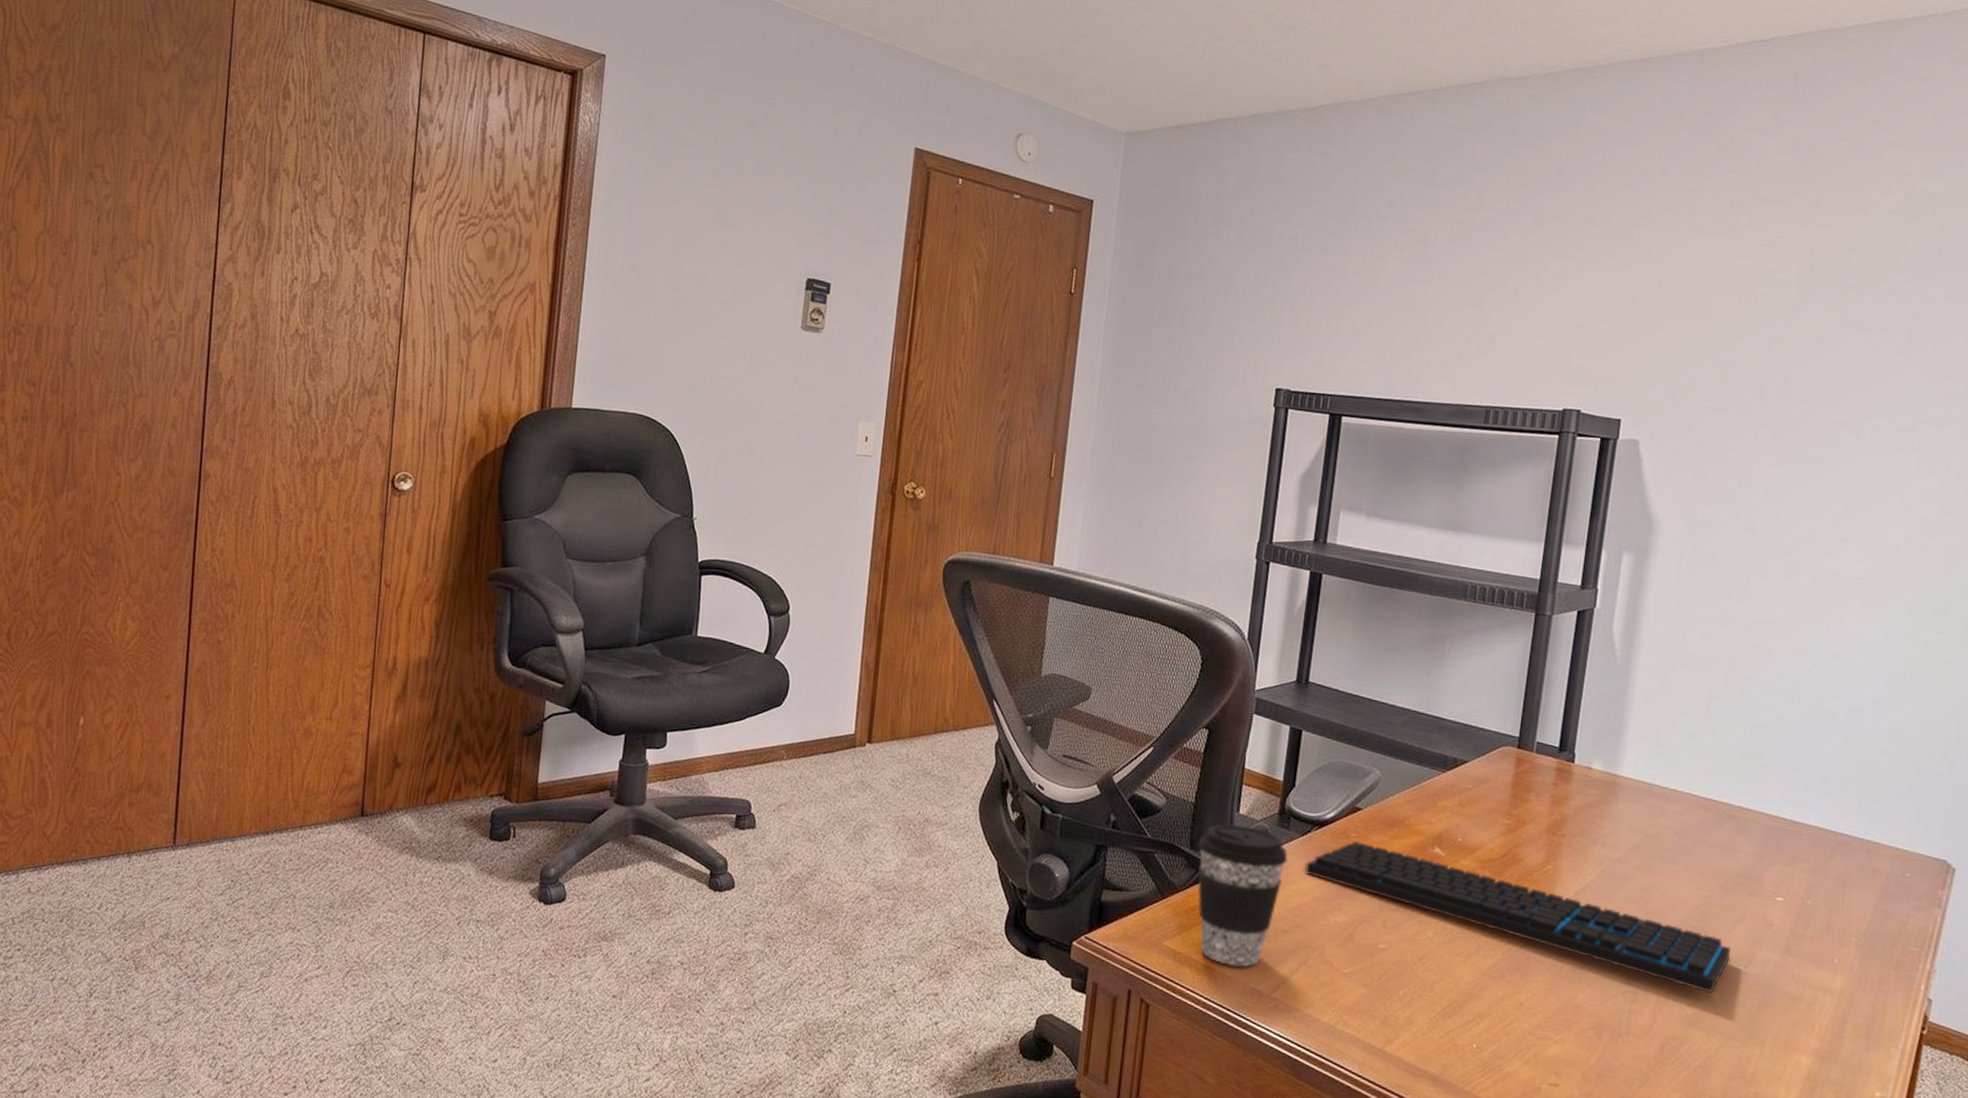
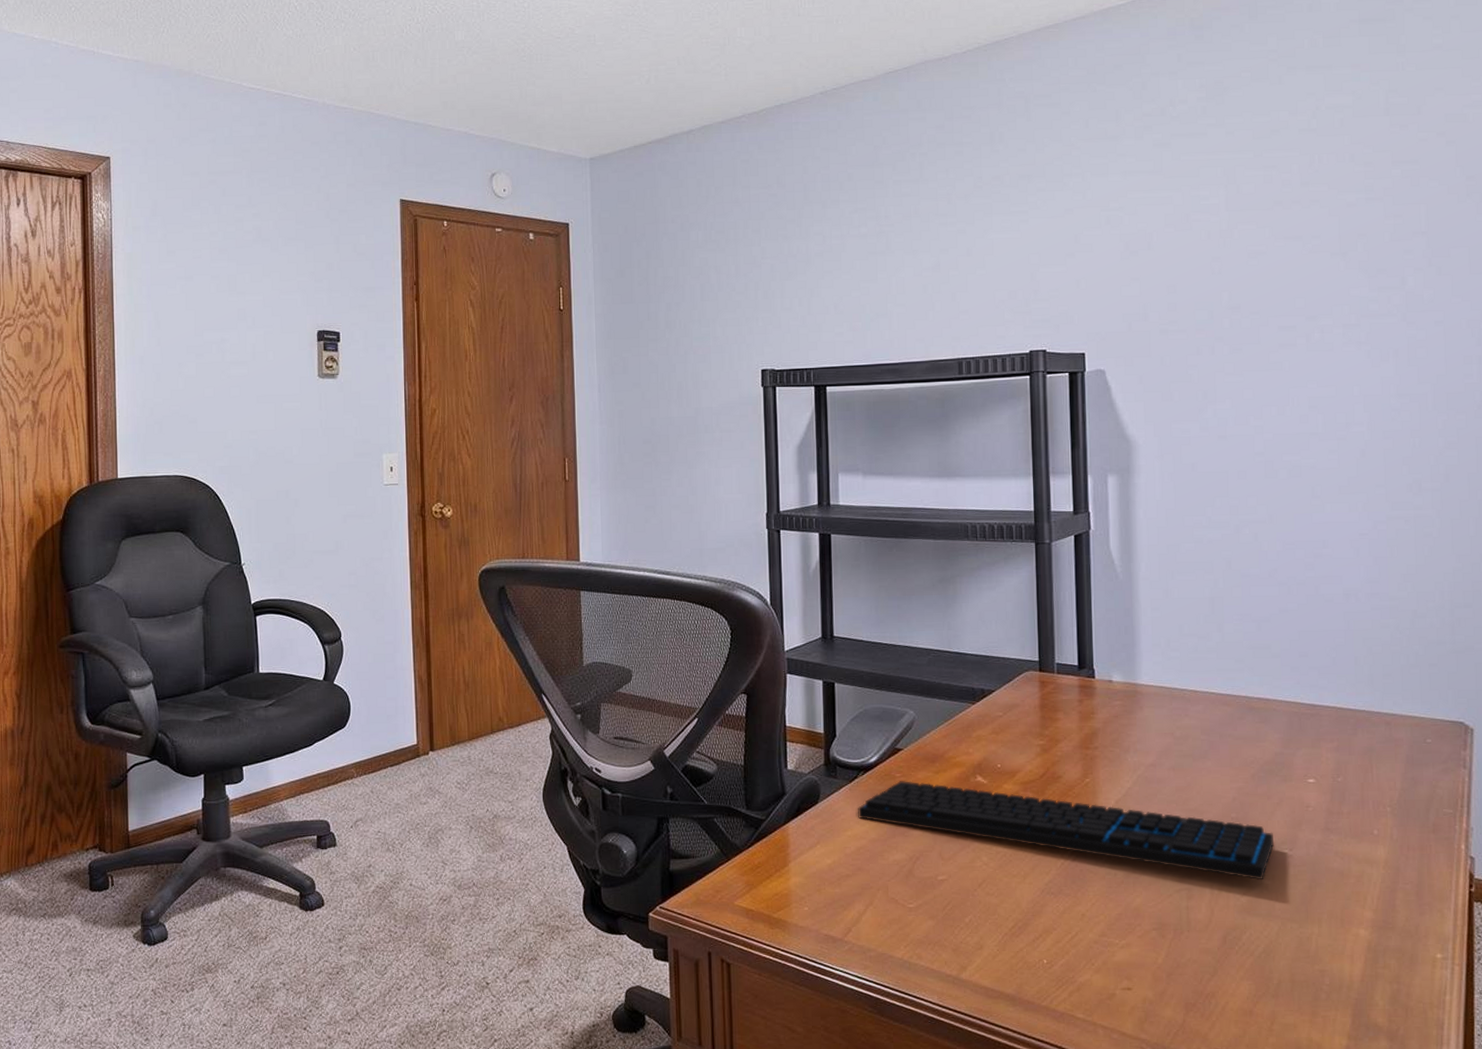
coffee cup: present [1197,823,1288,967] -> none [753,780,840,916]

